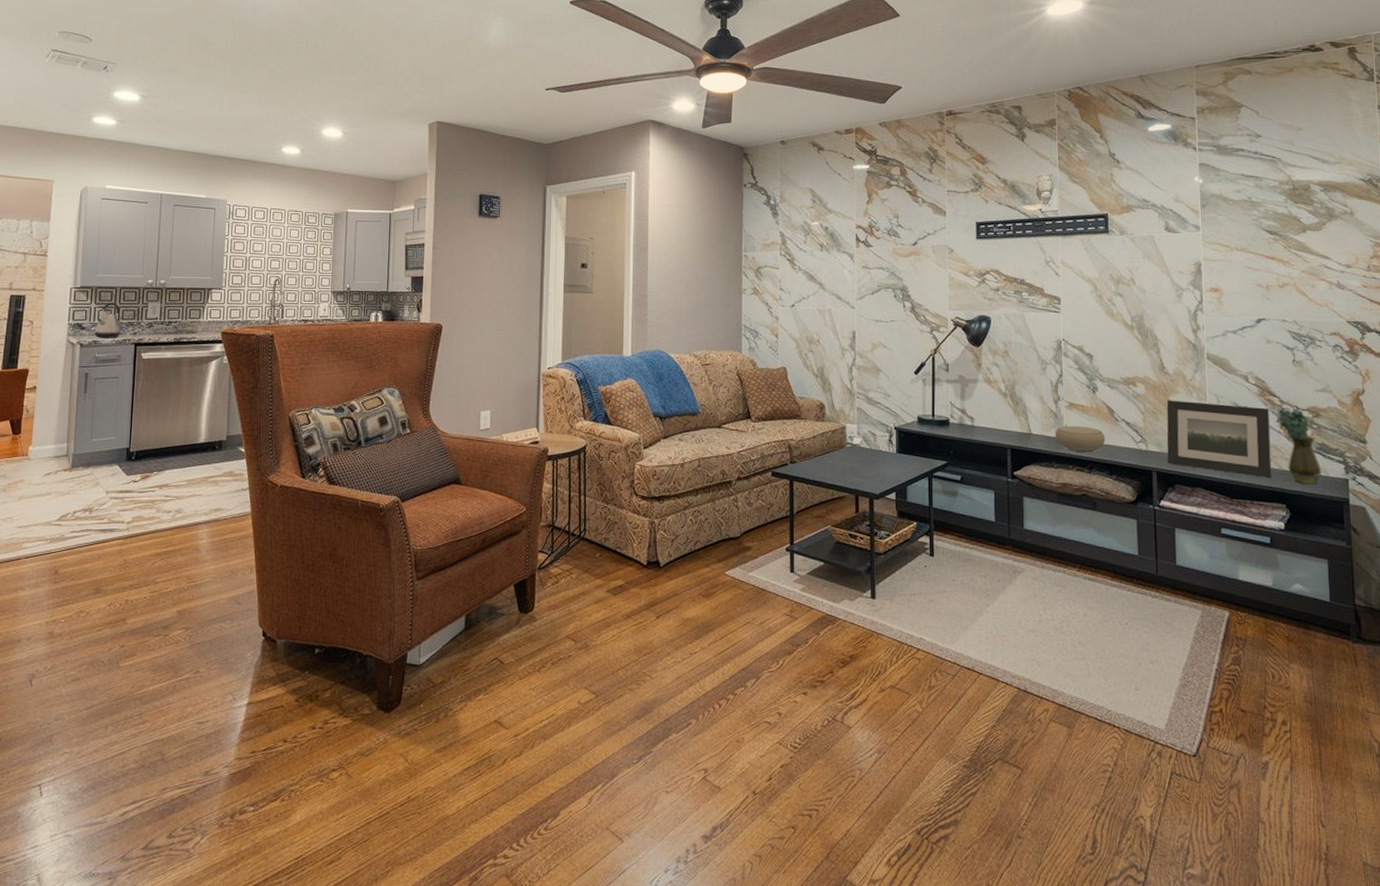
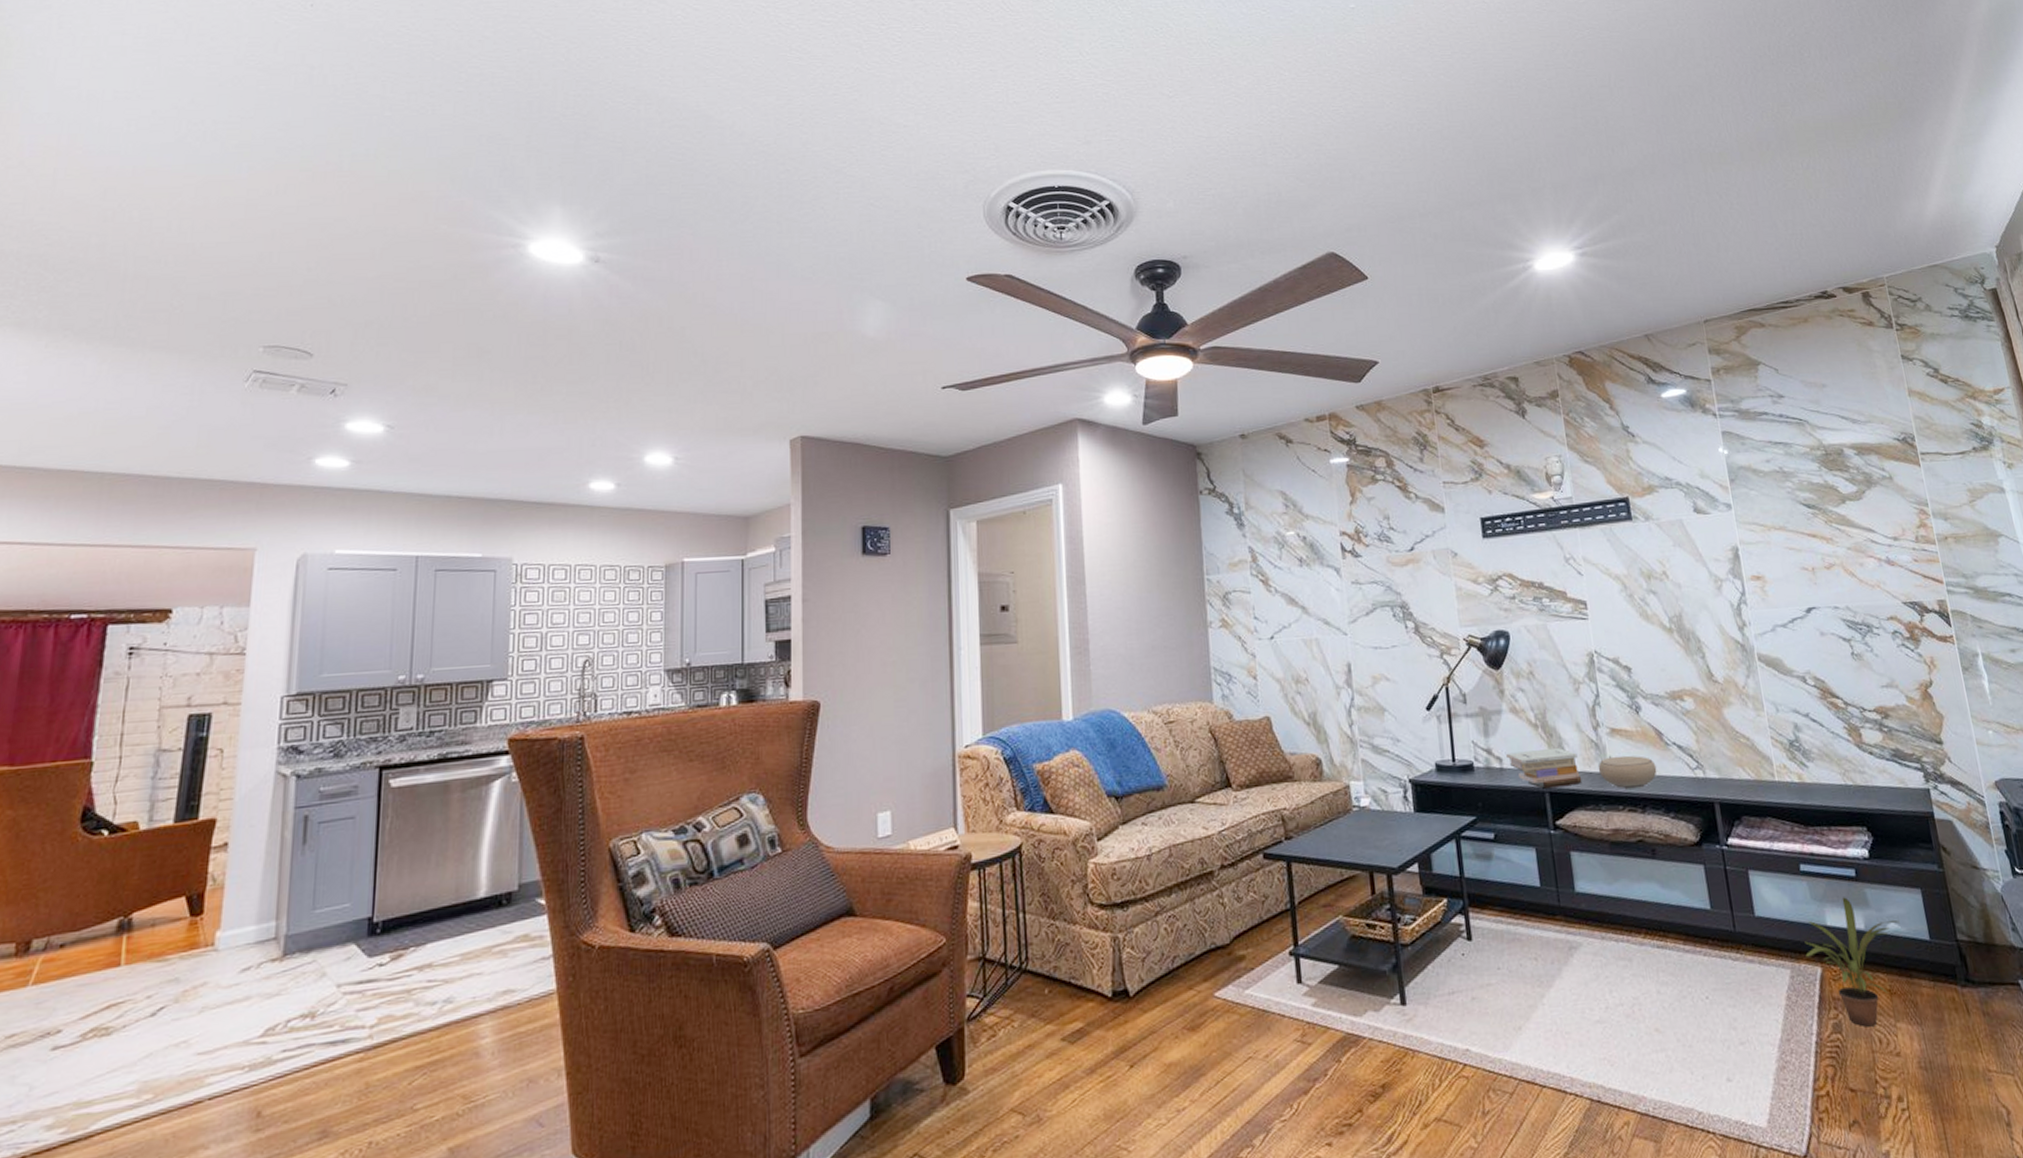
kettle: present [94,302,122,338] -> none [318,711,360,764]
books: none [978,413,1040,446] -> present [1506,747,1582,789]
picture frame: present [1166,400,1272,479] -> none [1720,712,1848,798]
potted plant: none [1216,559,1305,664] -> present [1805,897,1900,1027]
vase: present [1277,405,1321,485] -> none [1843,708,1900,800]

